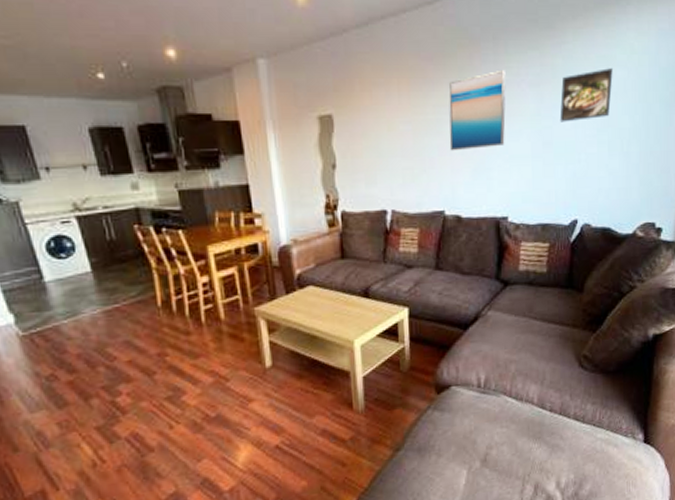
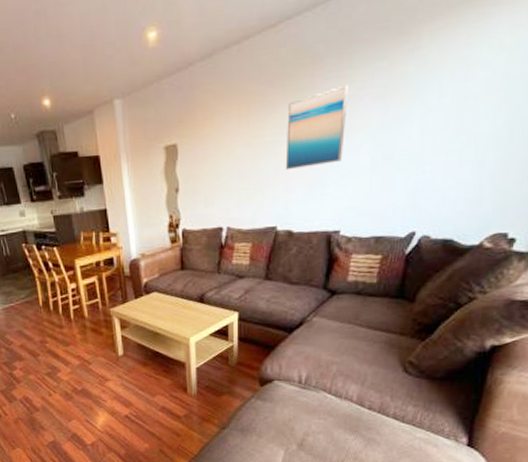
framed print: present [559,68,613,122] -> none [405,70,475,134]

